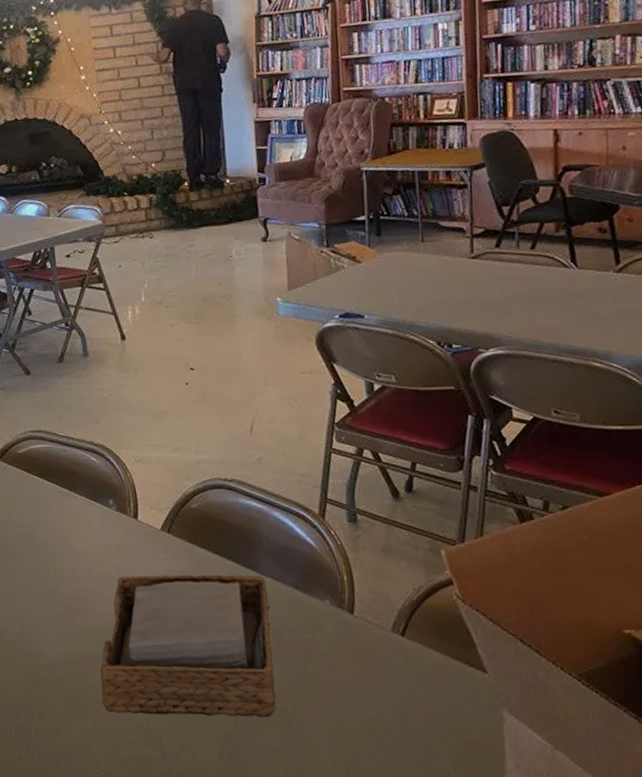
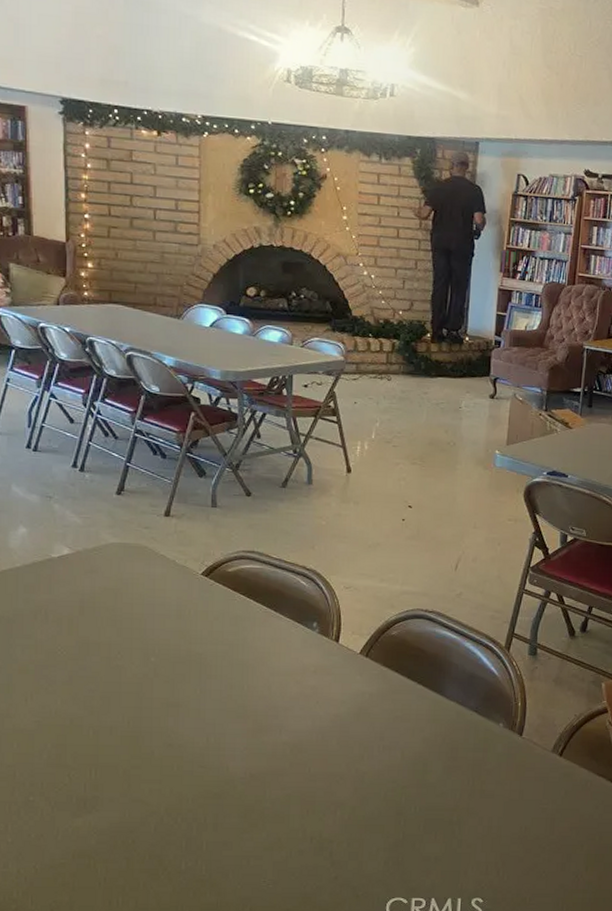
napkin holder: present [100,574,276,717] -> none [280,695,451,827]

